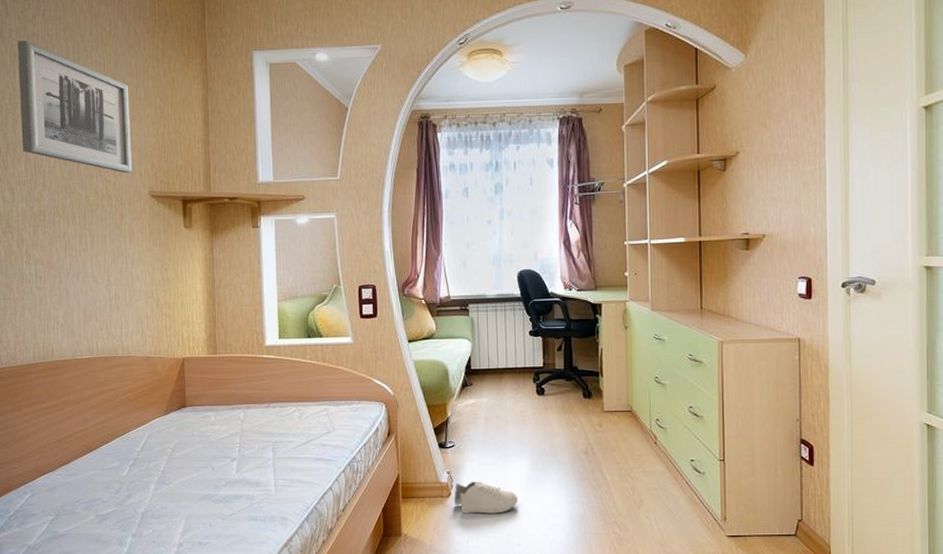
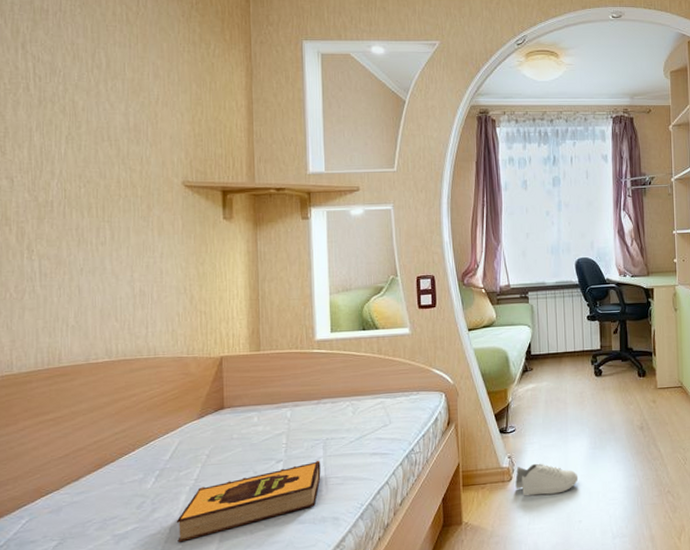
wall art: present [17,40,132,174] -> none [21,15,162,162]
hardback book: none [147,461,271,527] -> present [176,460,321,543]

